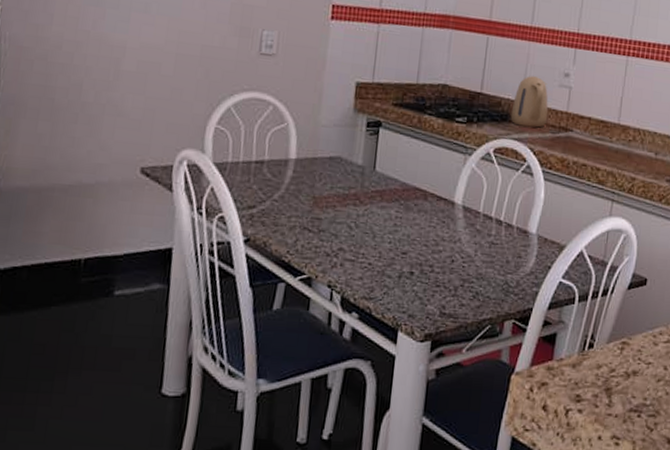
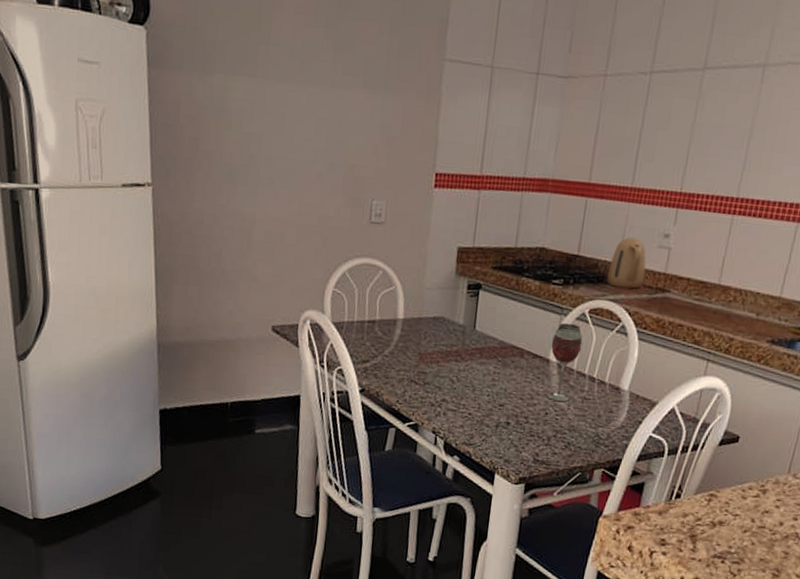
wineglass: none [451,162,488,247] -> present [546,322,583,402]

